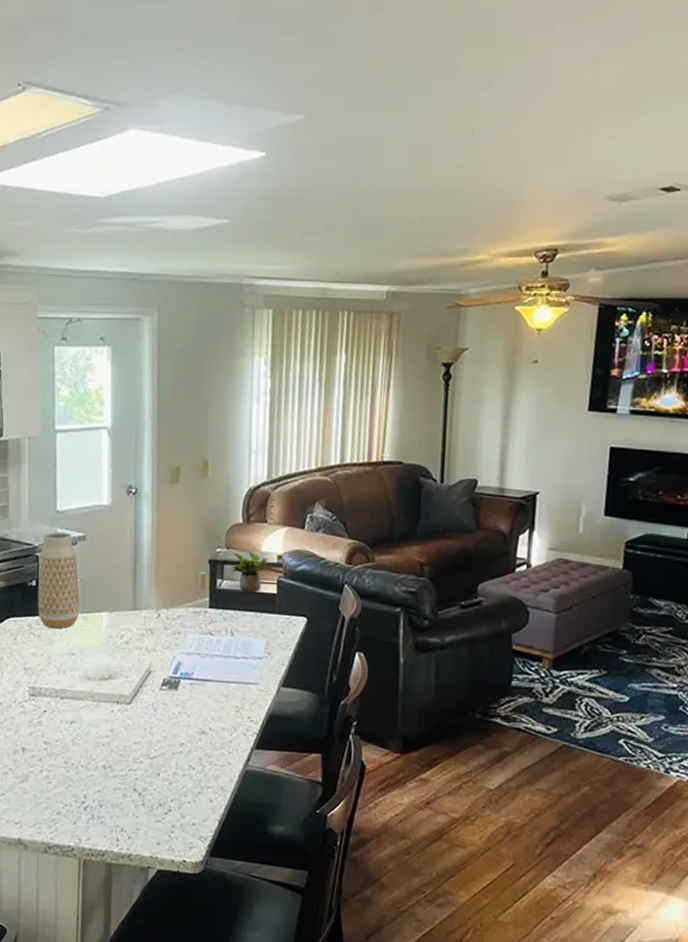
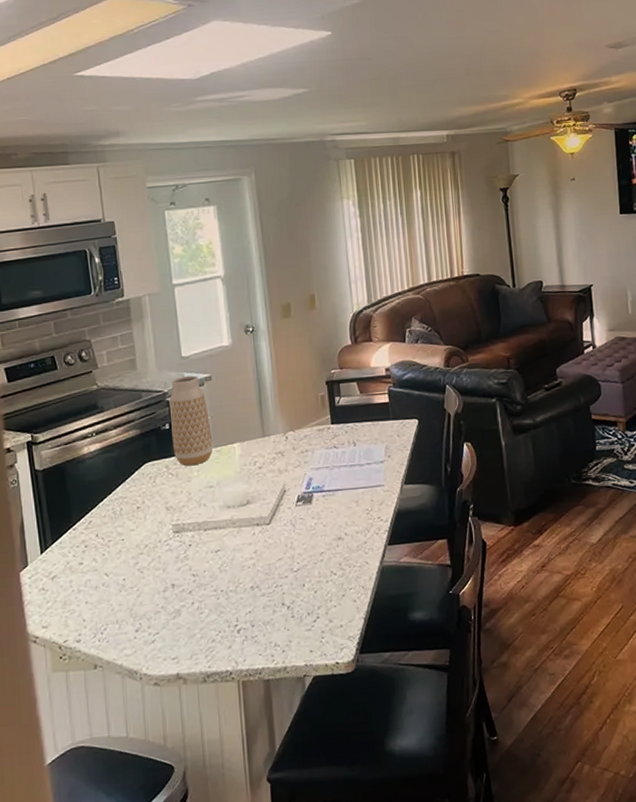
potted plant: present [232,552,269,593] -> none [346,369,379,406]

